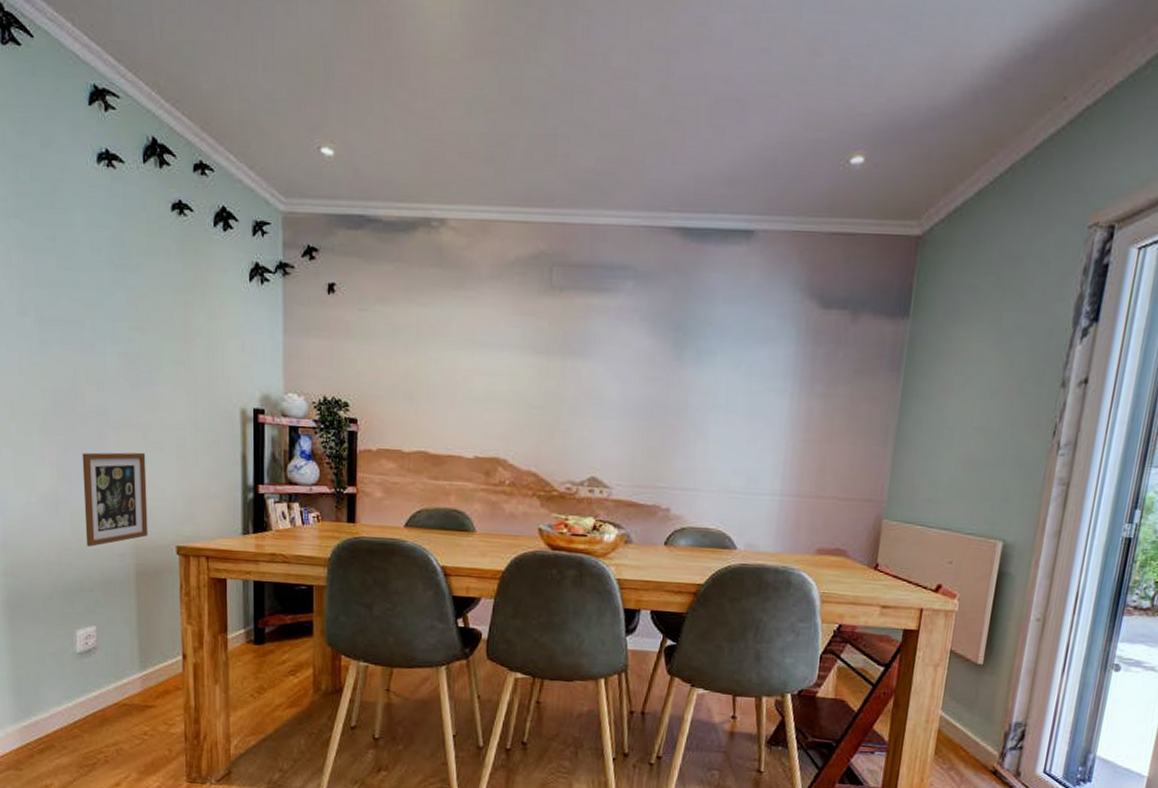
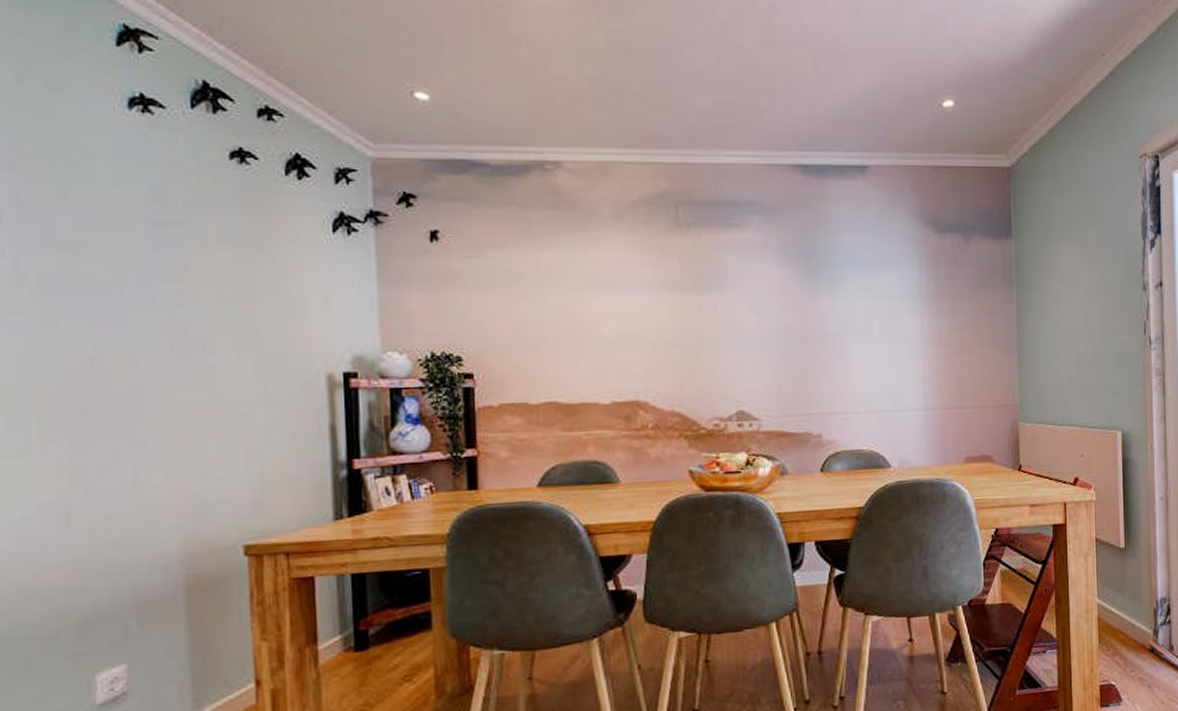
picture frame: present [82,452,148,547] -> none [105,436,204,562]

